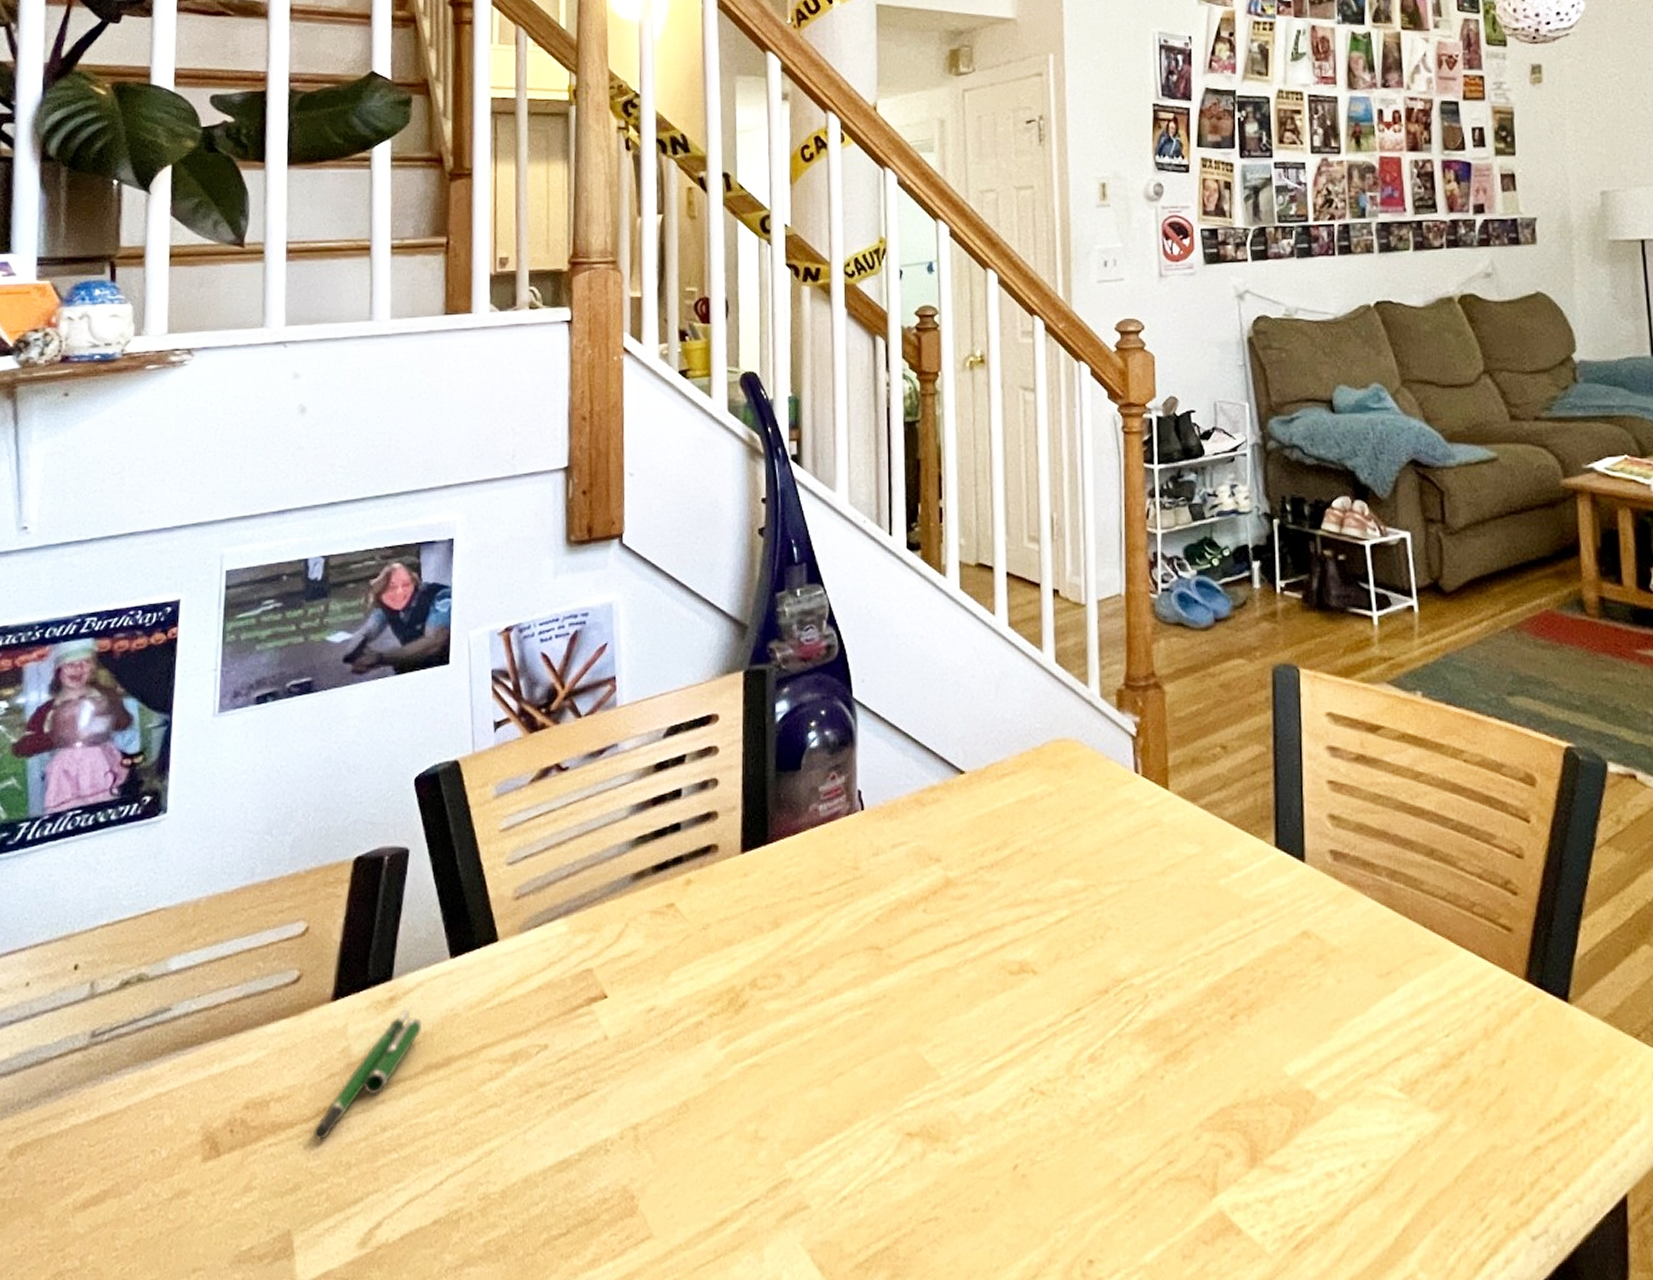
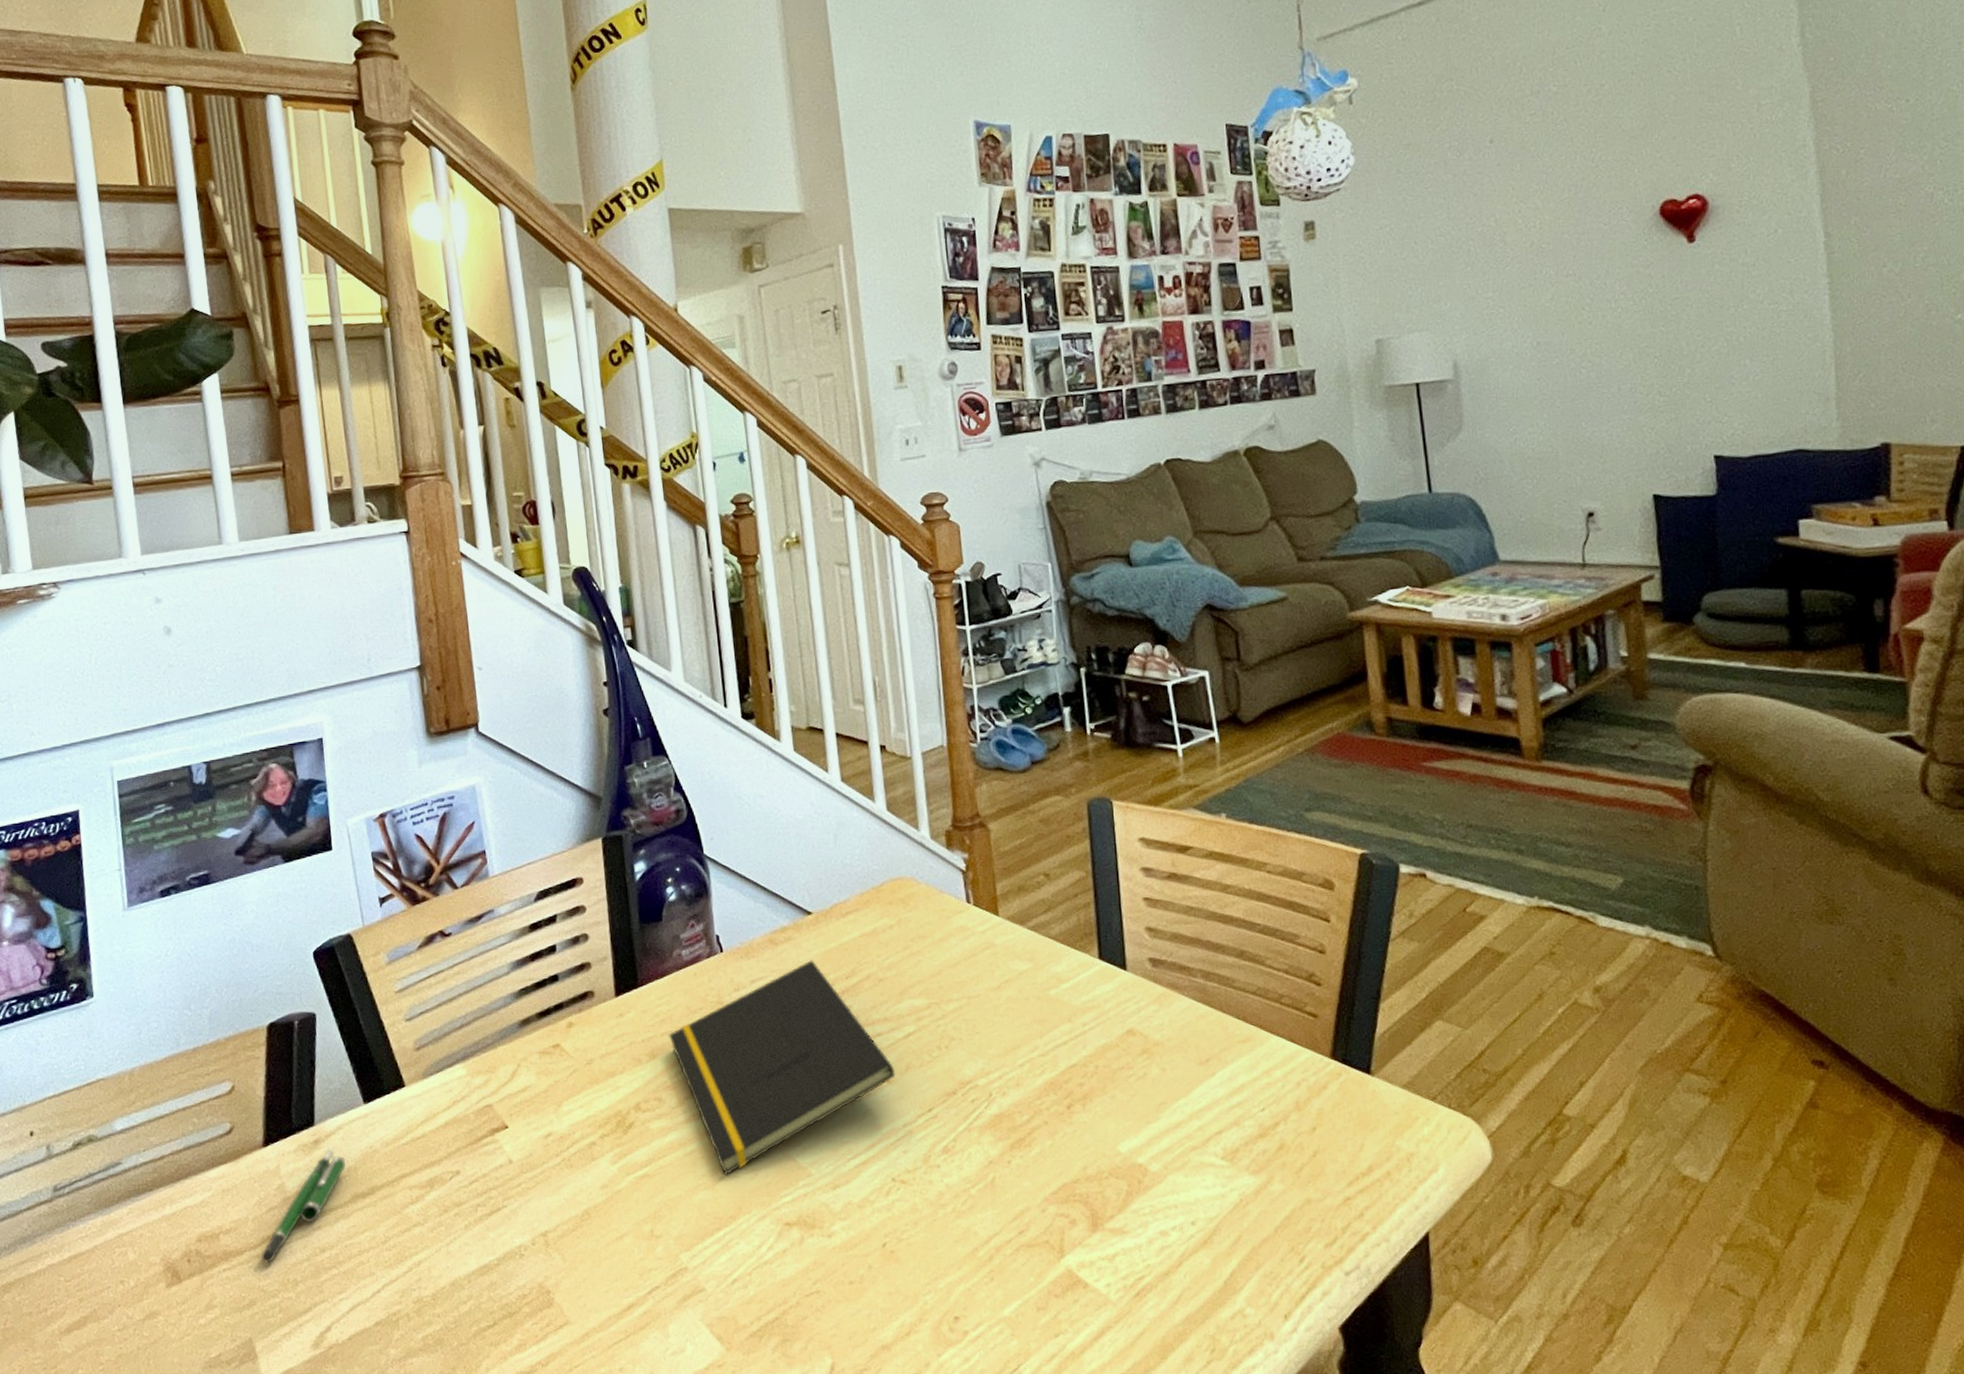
notepad: none [796,826,1043,1071] -> present [668,960,896,1175]

